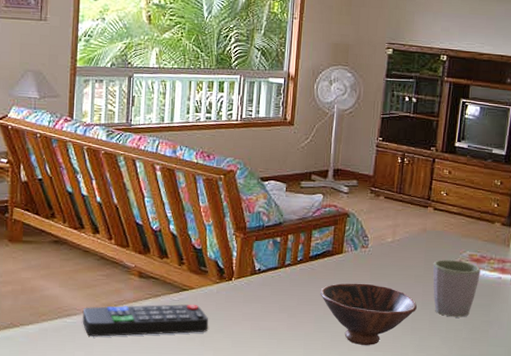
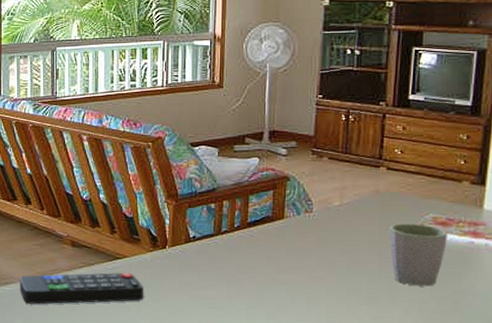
bowl: present [320,283,417,345] -> none [261,250,372,316]

